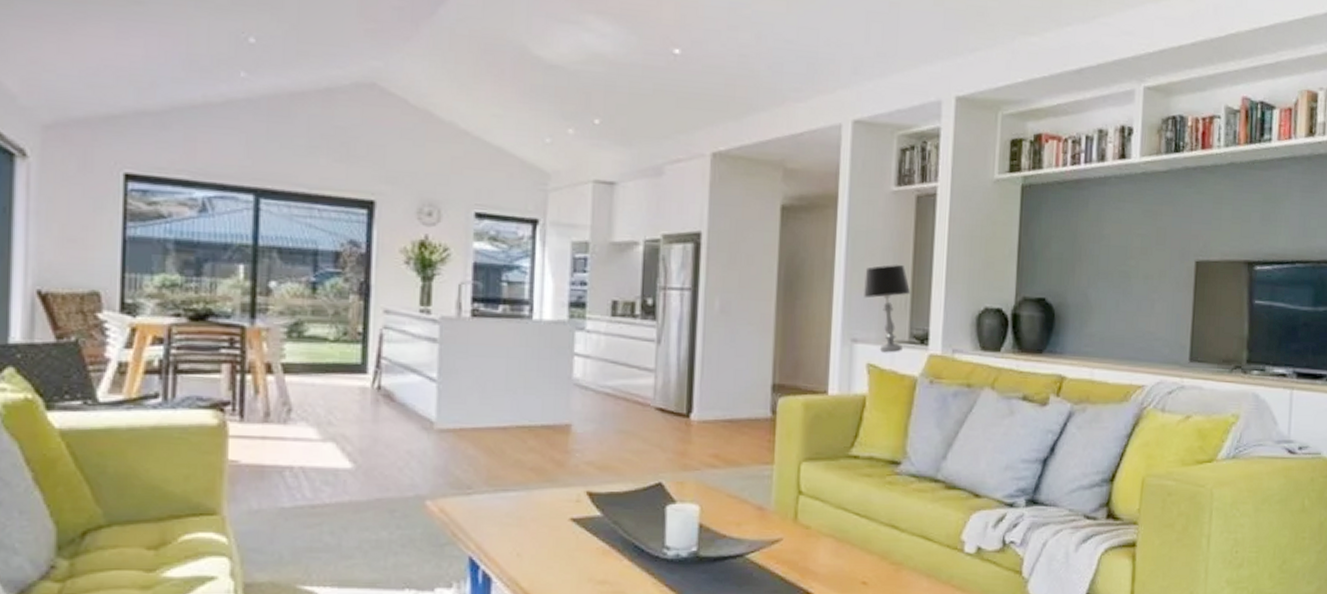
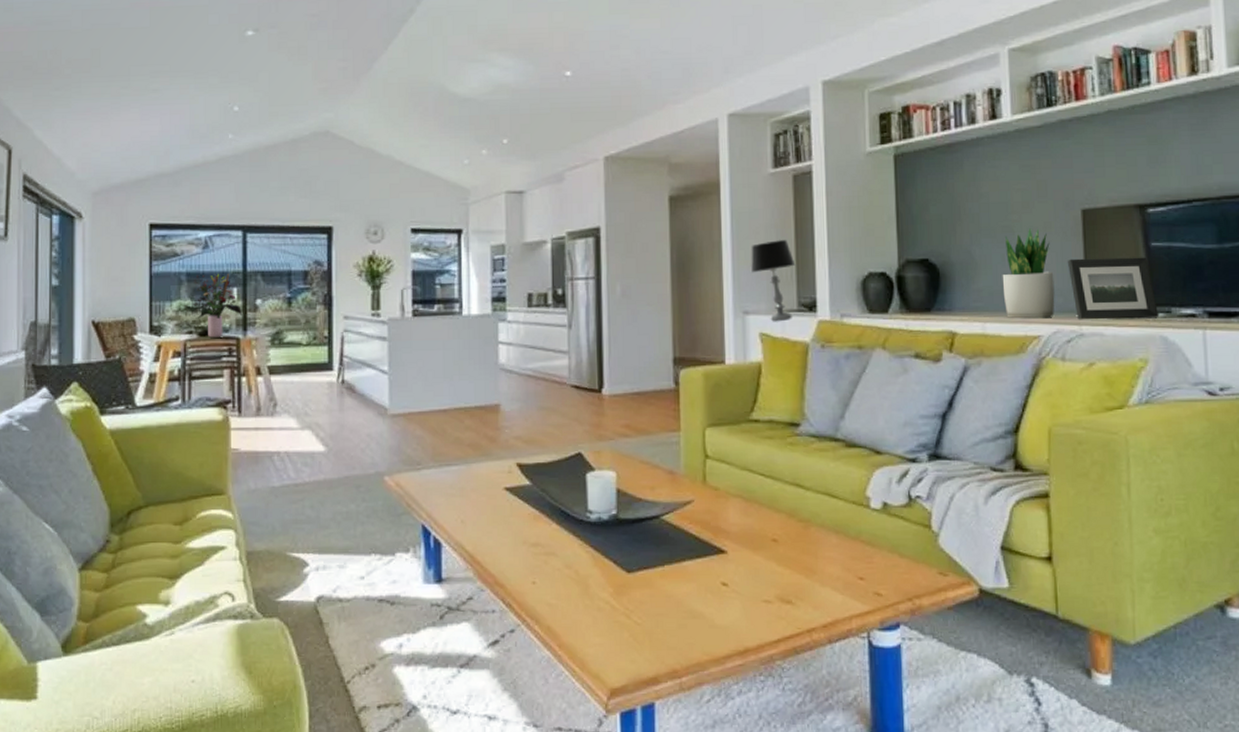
bouquet: none [170,244,251,324] -> present [184,273,243,338]
planter: none [1114,276,1163,368] -> present [1002,228,1055,319]
picture frame: none [1177,310,1254,376] -> present [1068,257,1158,320]

